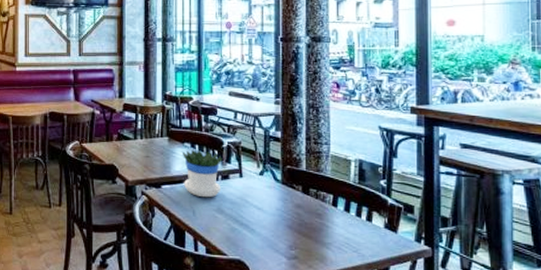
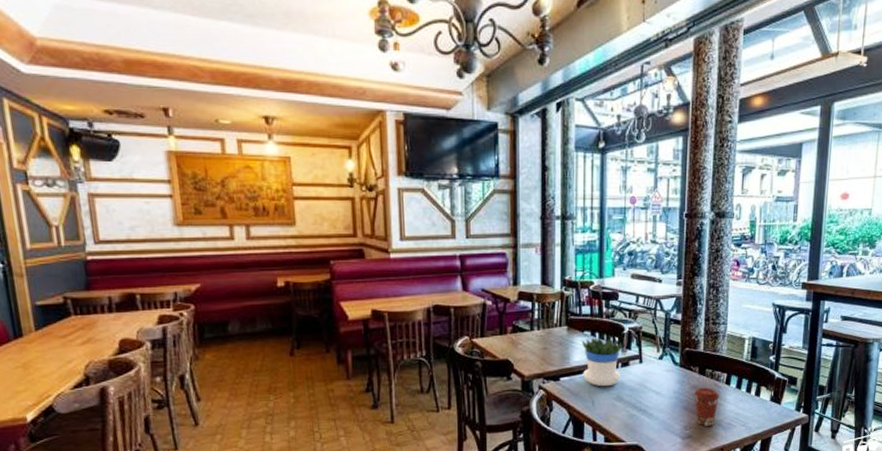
coffee cup: none [298,206,327,248] -> present [694,387,720,426]

